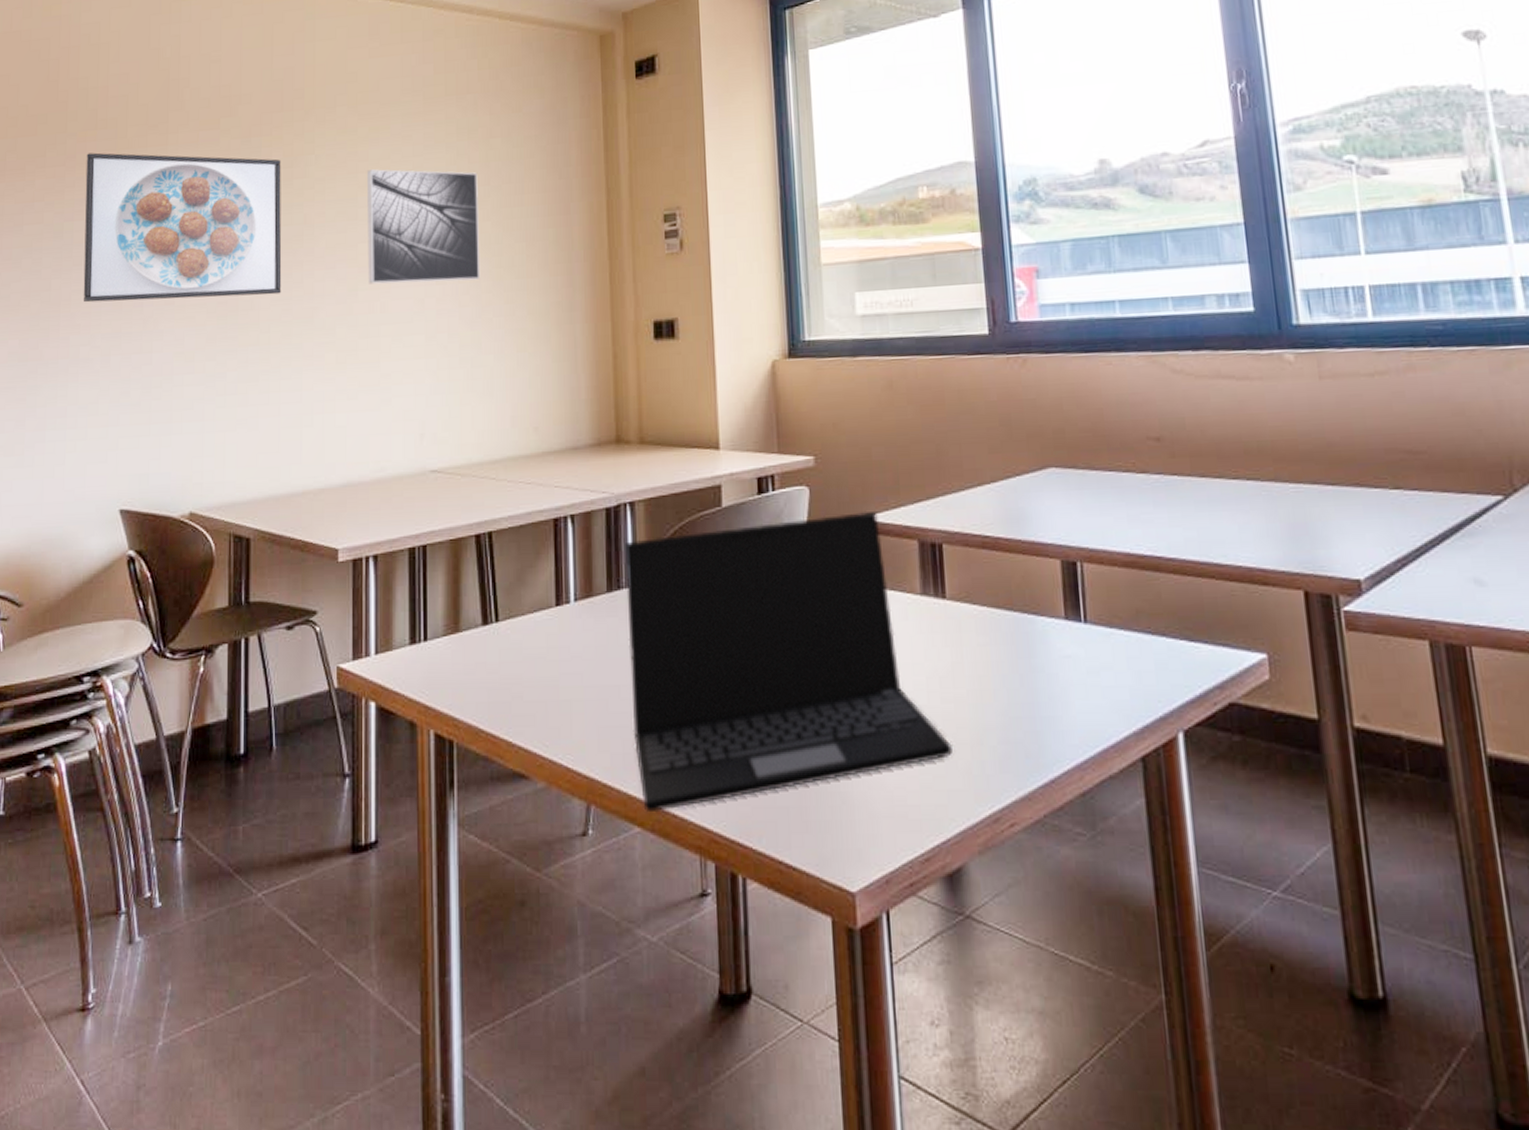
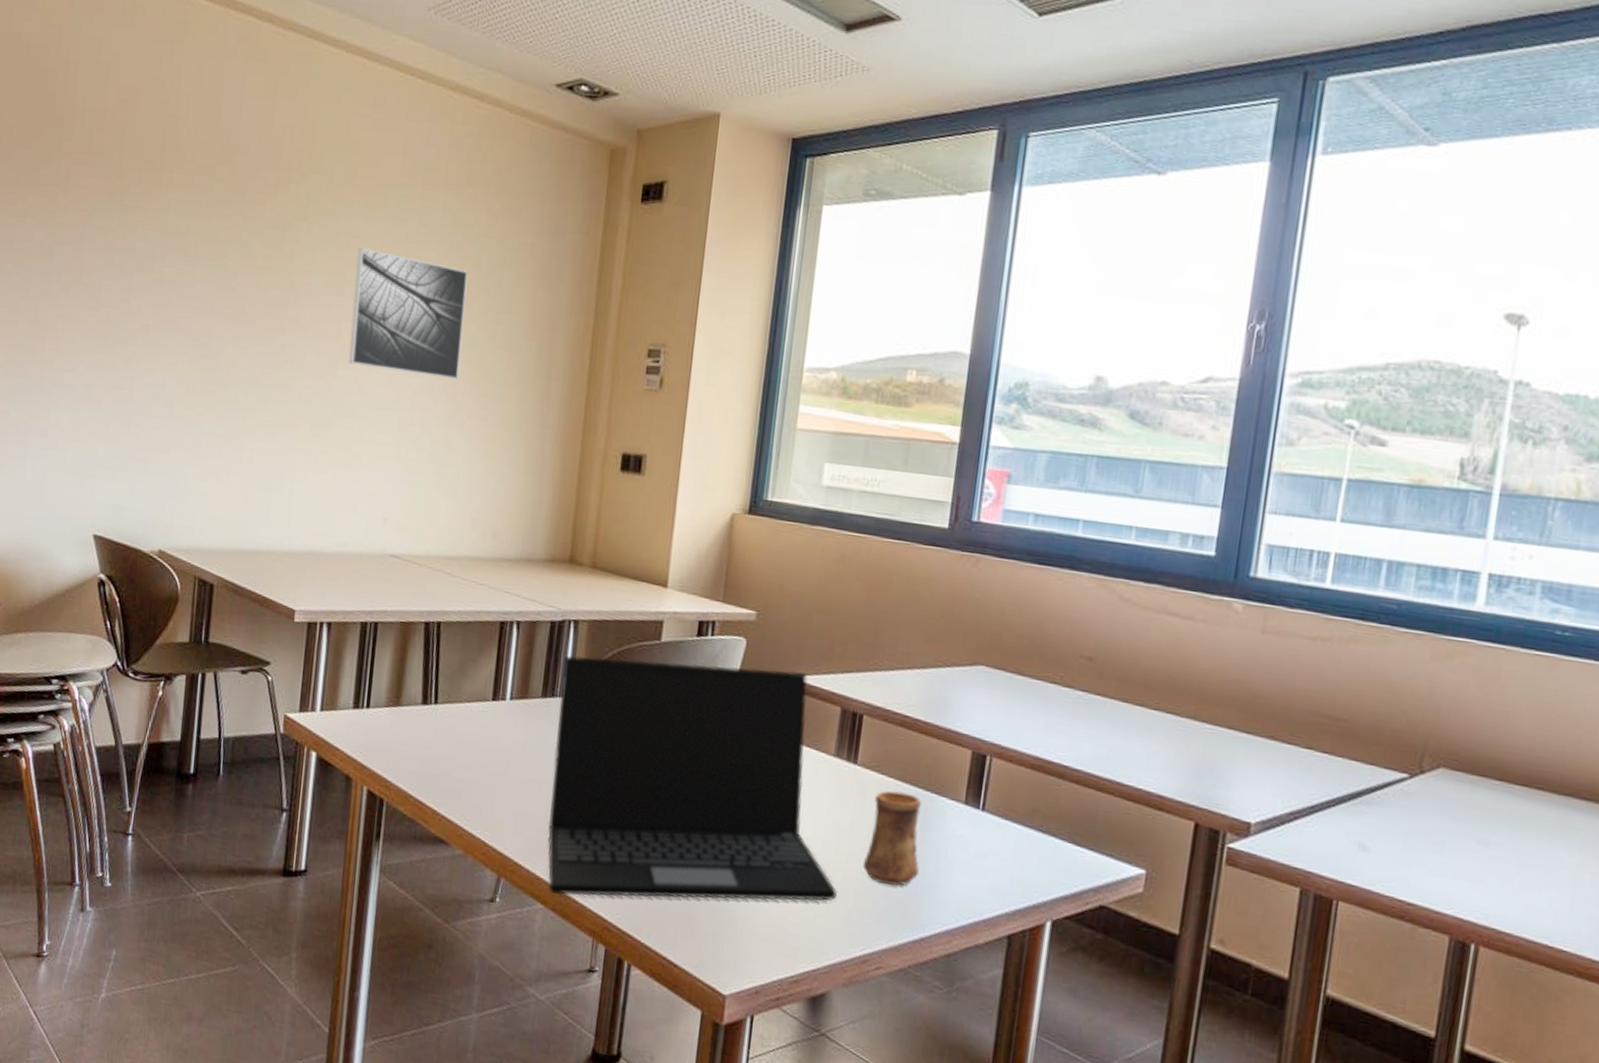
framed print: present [83,152,282,303] -> none [69,177,274,357]
cup: none [972,619,1035,728] -> present [862,790,921,886]

